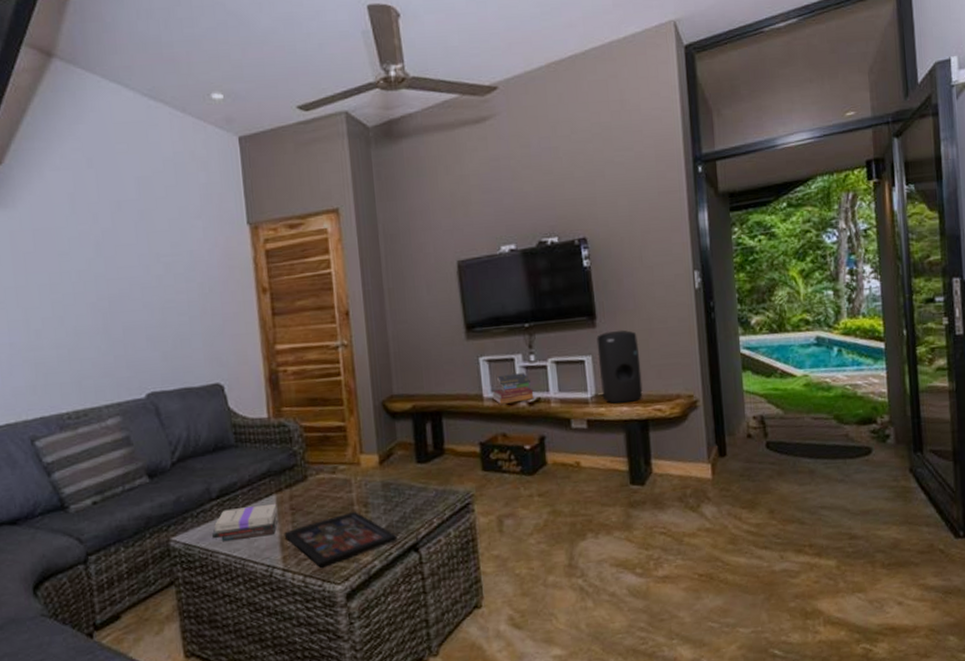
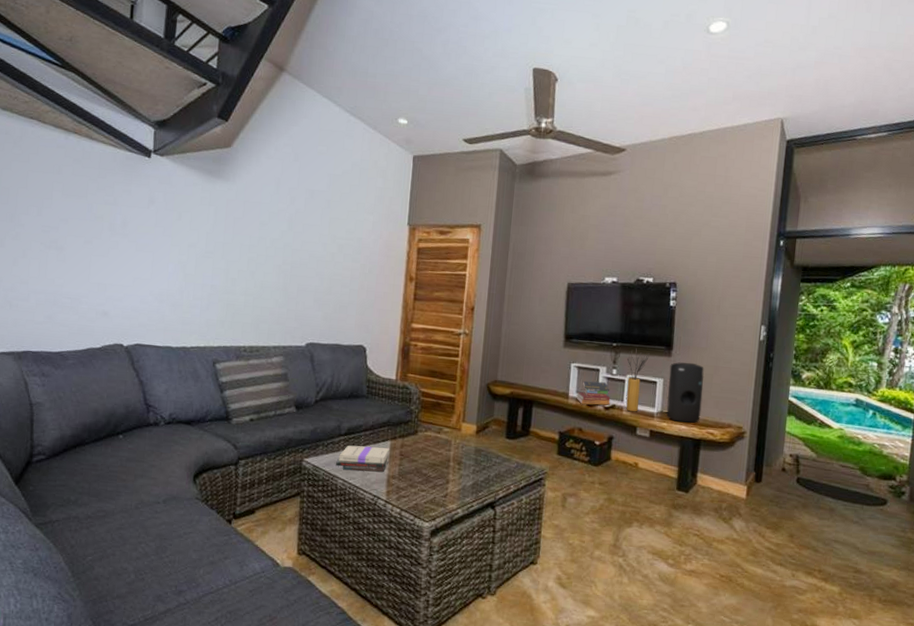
decorative tray: present [284,512,398,568] -> none [391,466,480,506]
vase: none [544,325,570,403] -> present [626,349,650,412]

